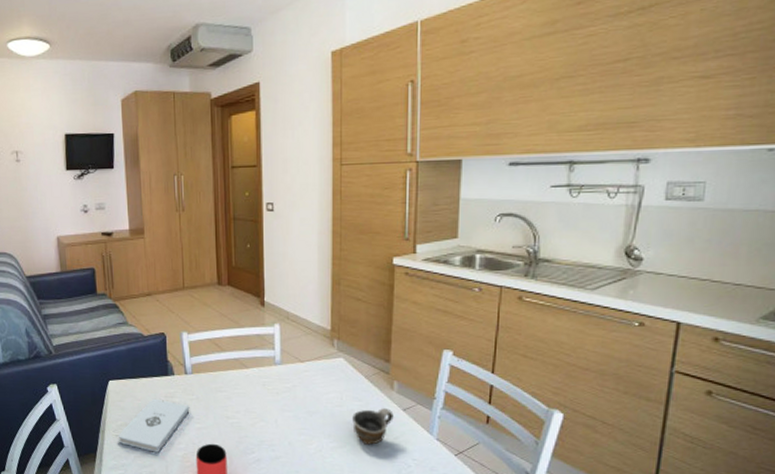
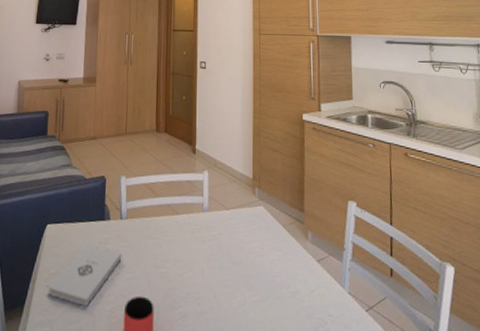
cup: present [352,408,394,445] -> none [272,259,309,299]

